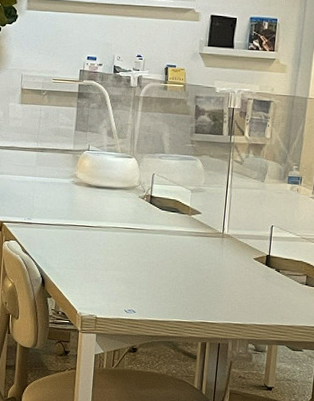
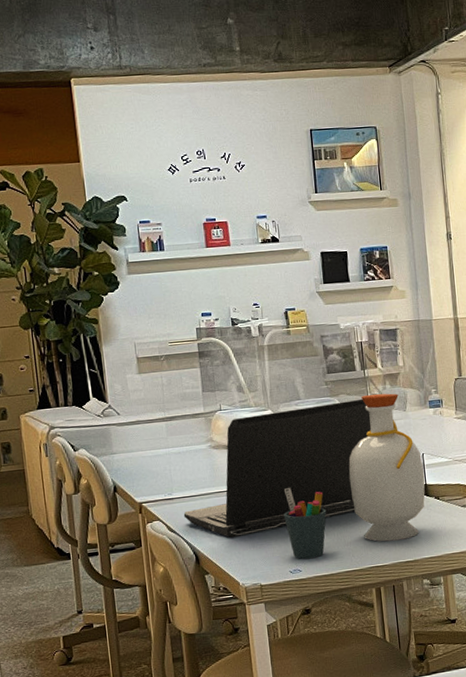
laptop computer: none [38,160,229,270] -> present [183,398,372,538]
pen holder: none [128,233,170,303] -> present [283,487,327,560]
bottle: none [195,159,271,303] -> present [348,393,425,542]

